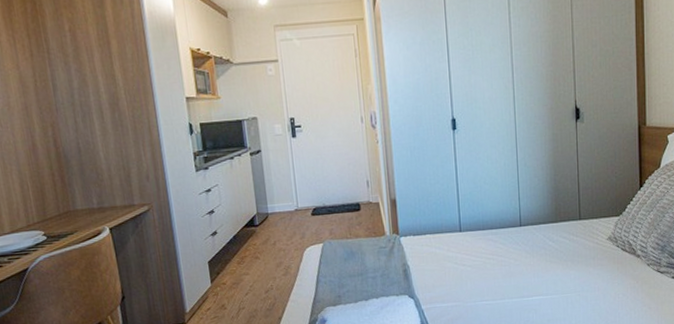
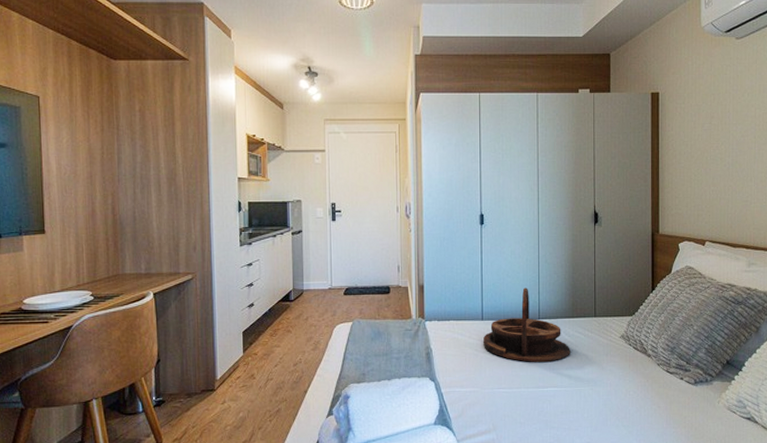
serving tray: none [462,194,555,272] -> present [482,288,570,362]

